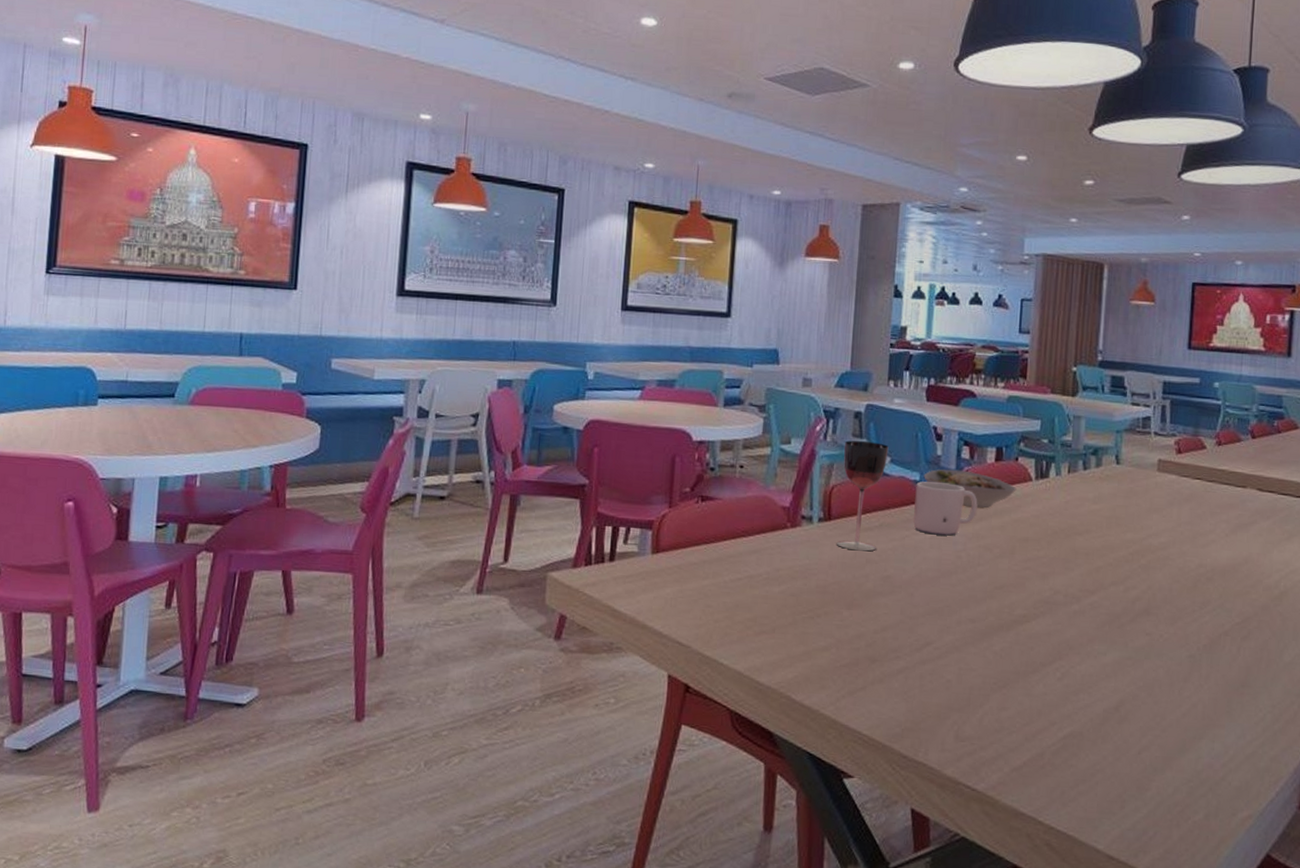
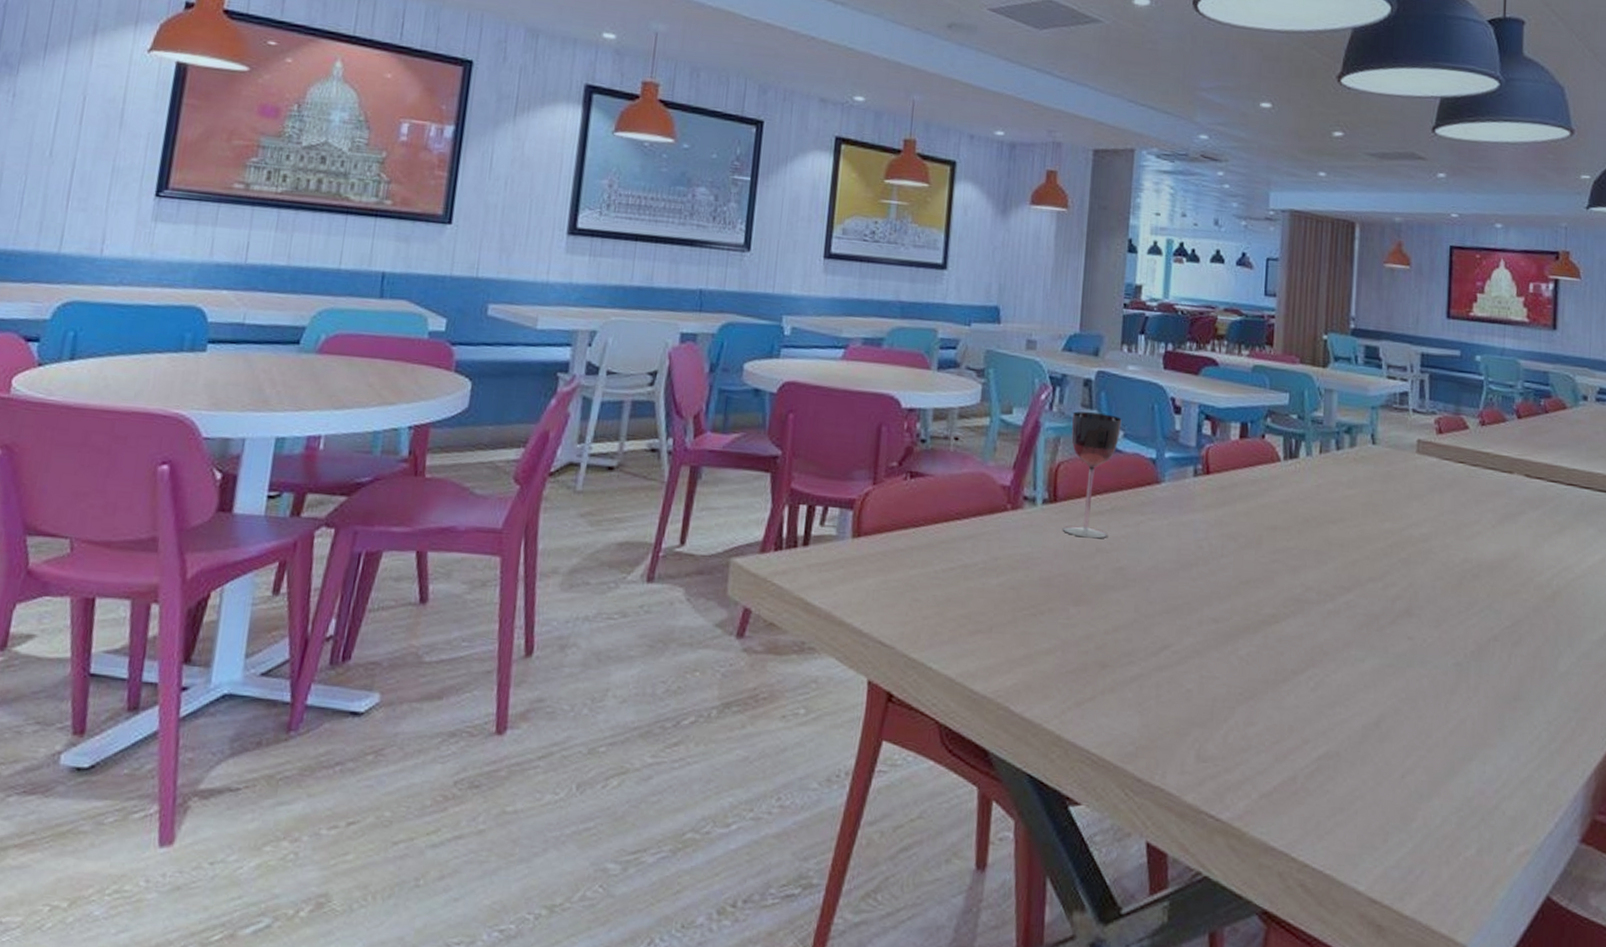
mug: present [913,481,978,536] -> none [1149,459,1221,522]
salad: present [924,469,1017,509] -> none [1160,445,1263,492]

